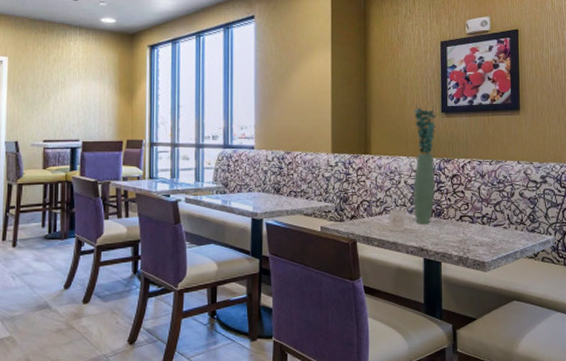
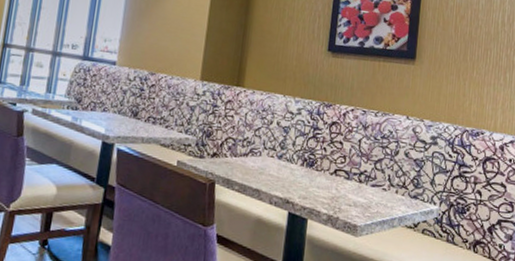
mug: present [389,209,413,232] -> none [253,152,282,179]
vase: present [412,103,436,226] -> none [283,37,322,175]

